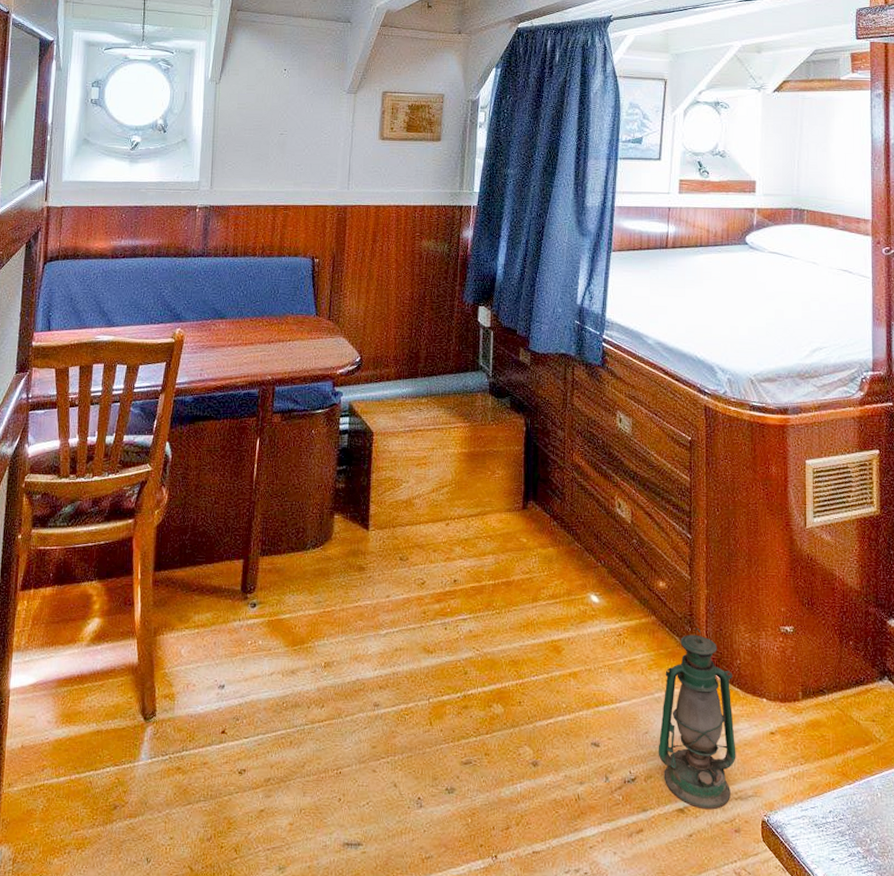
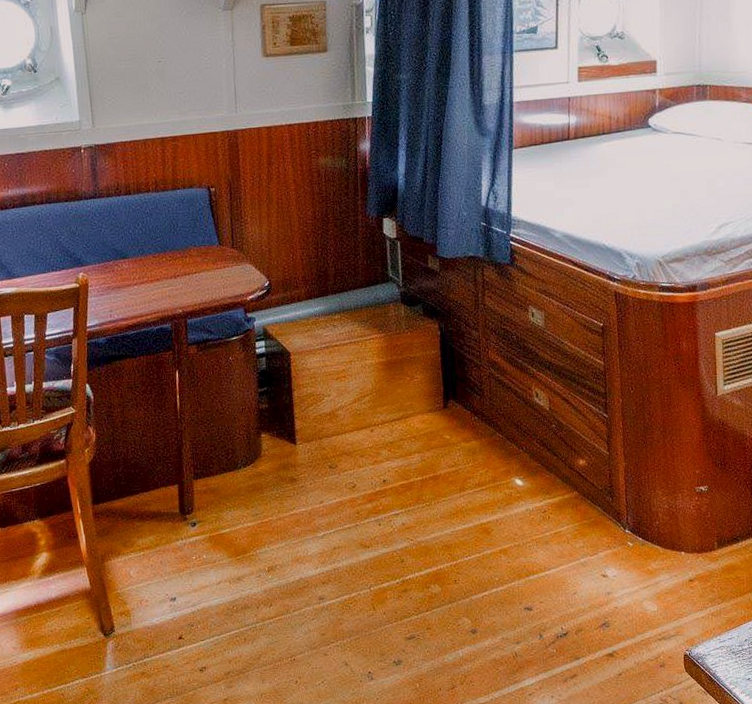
lantern: present [658,627,736,809] -> none [586,497,659,651]

